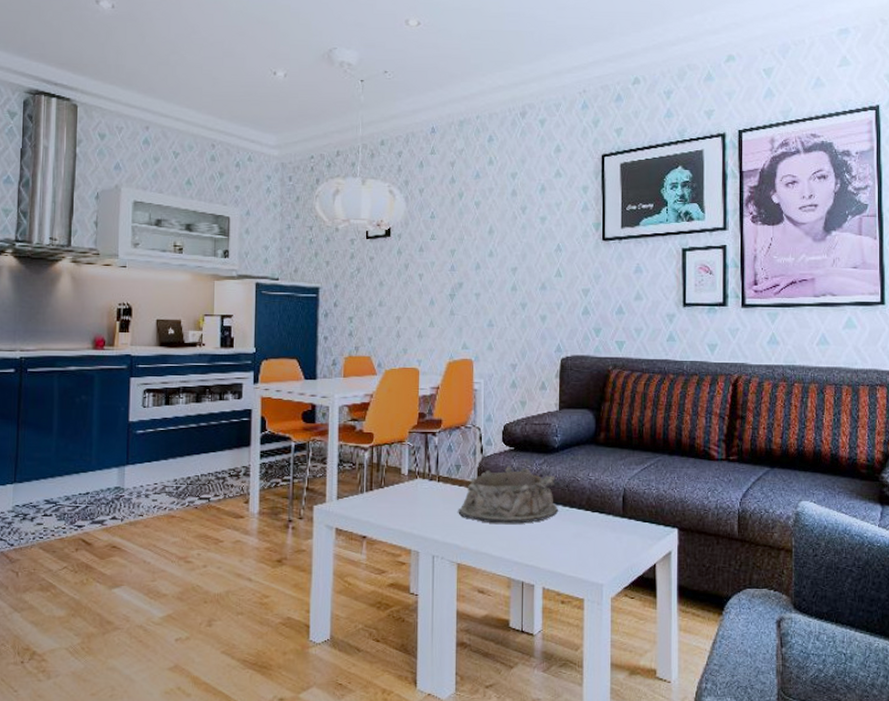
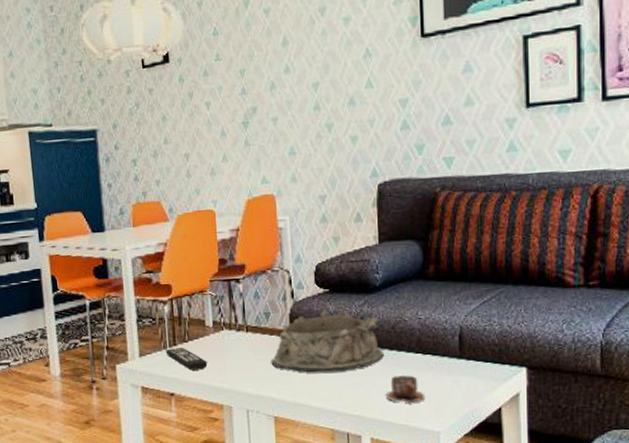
remote control: none [362,493,400,515] -> present [165,348,208,370]
cup: none [557,529,591,557] -> present [385,374,424,404]

